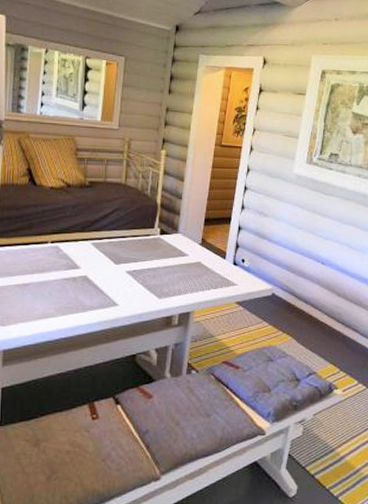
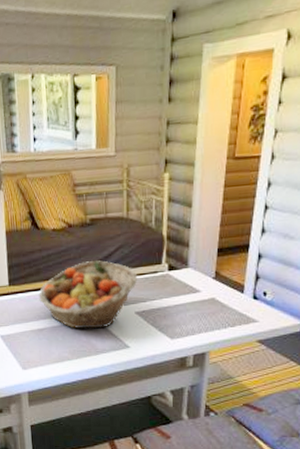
fruit basket: none [28,220,131,286] -> present [38,260,138,329]

